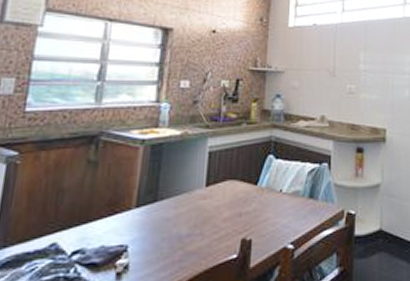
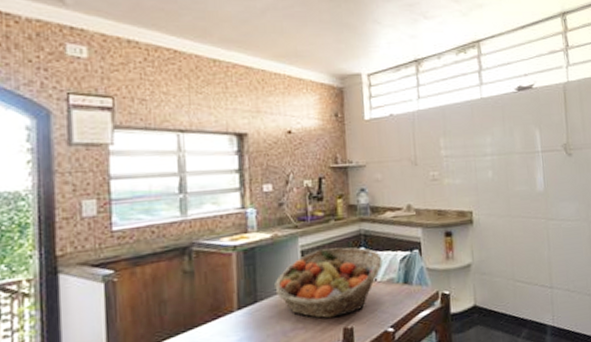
fruit basket: none [177,152,290,227] -> present [275,247,383,319]

